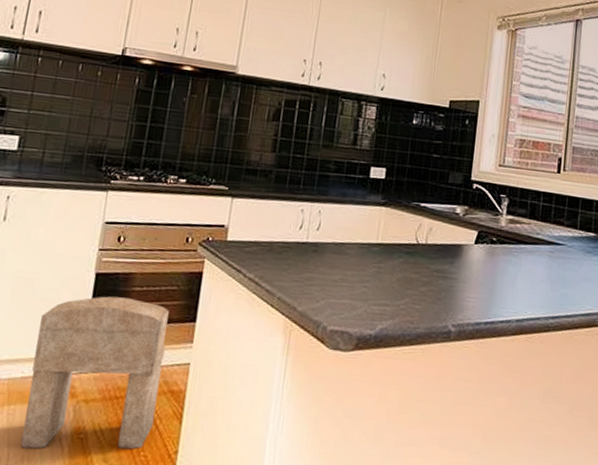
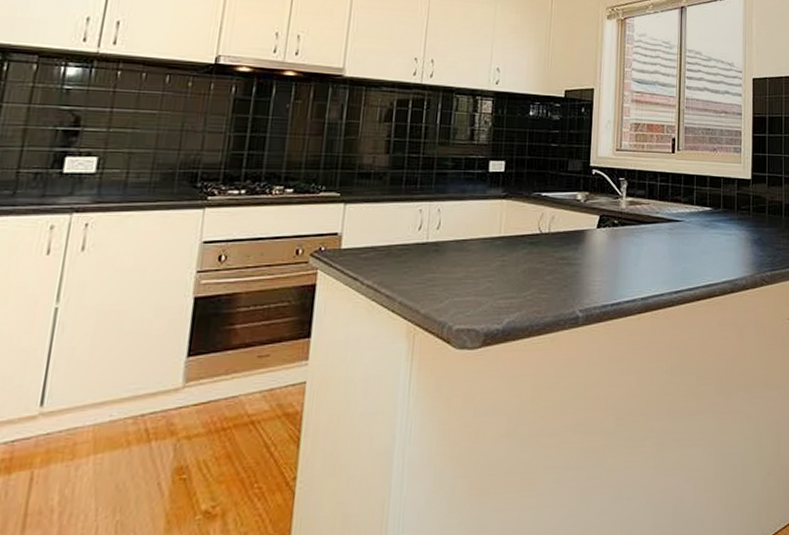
stool: present [21,296,169,450] -> none [111,320,280,500]

